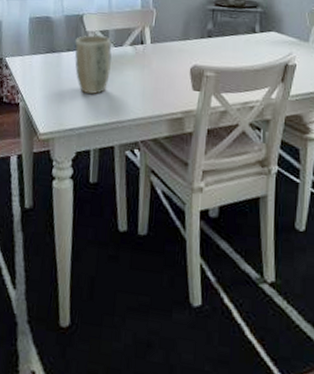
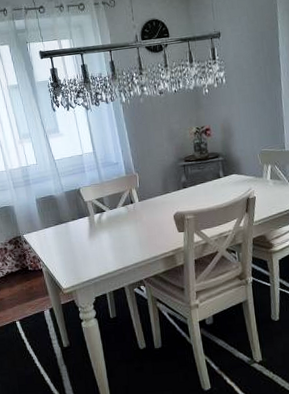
plant pot: present [74,35,112,94] -> none [77,202,111,251]

